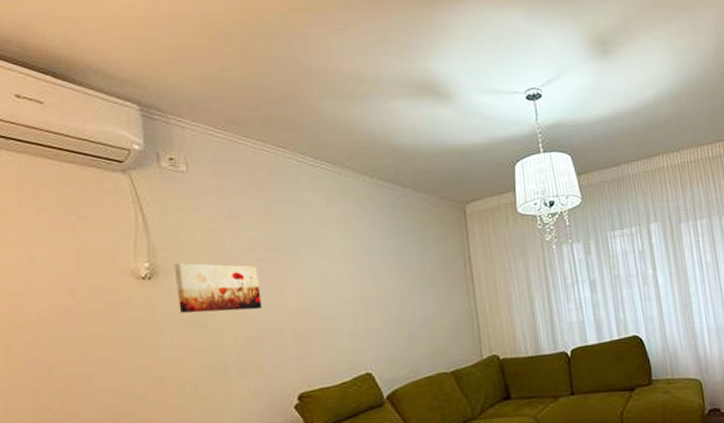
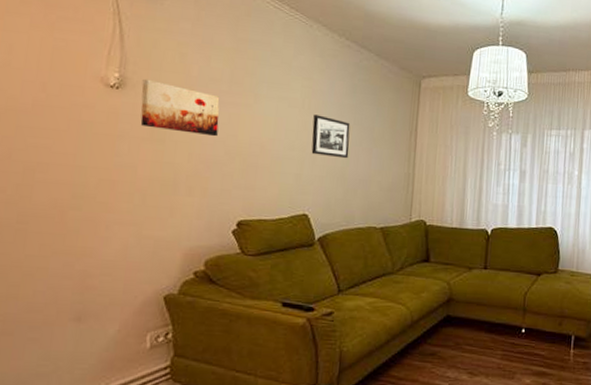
picture frame: none [359,264,404,308] -> present [311,114,351,159]

